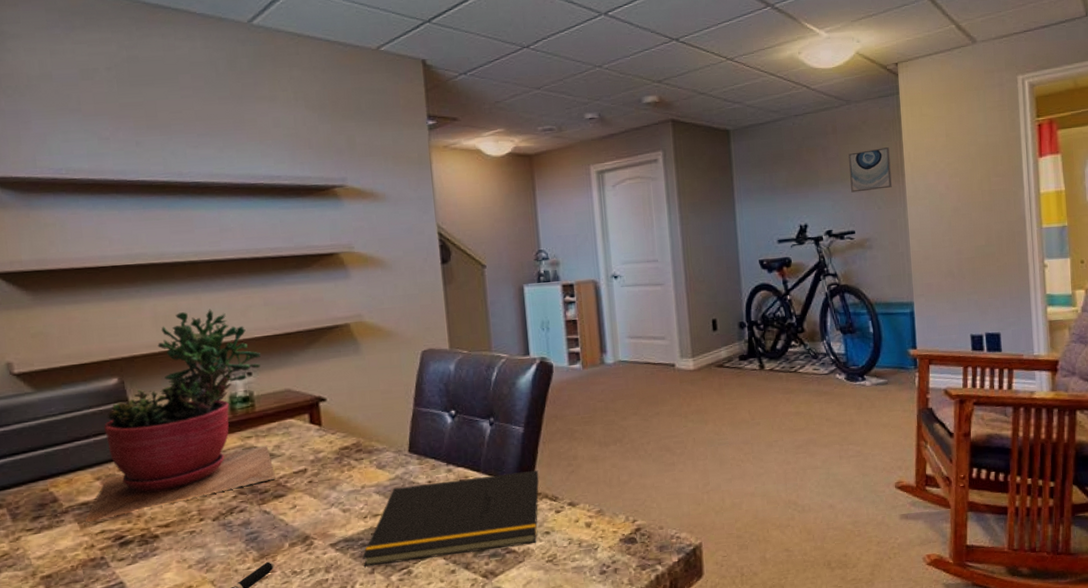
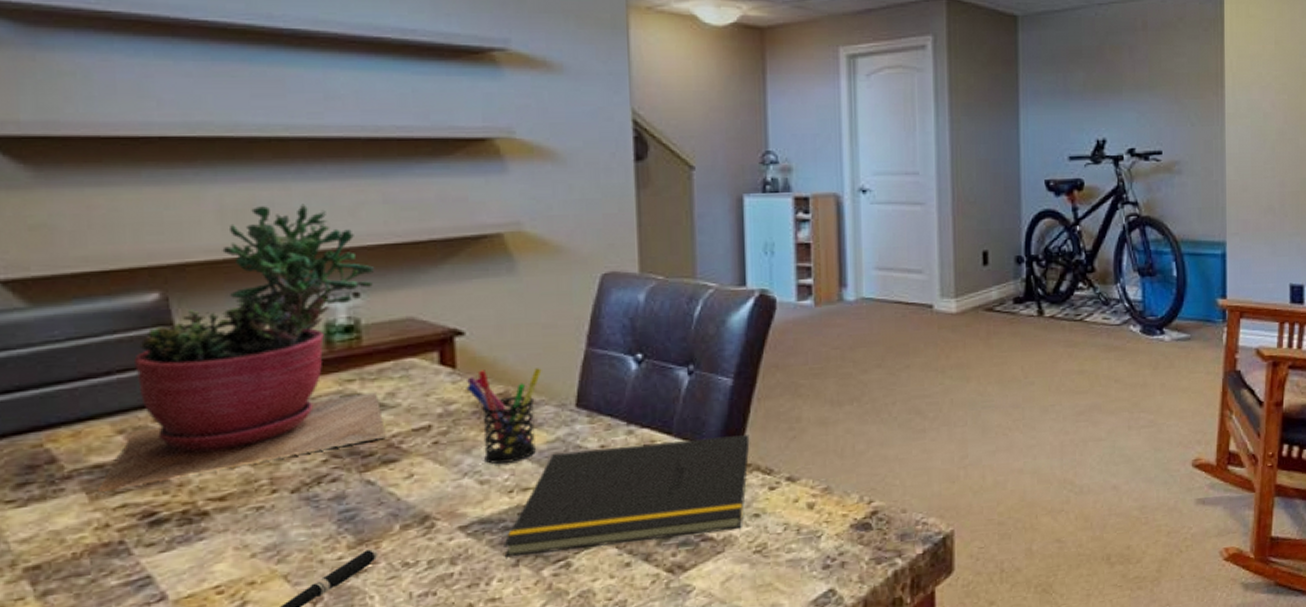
pen holder: none [329,424,383,497] -> present [465,368,542,464]
wall art: present [848,147,892,193] -> none [1160,52,1209,104]

